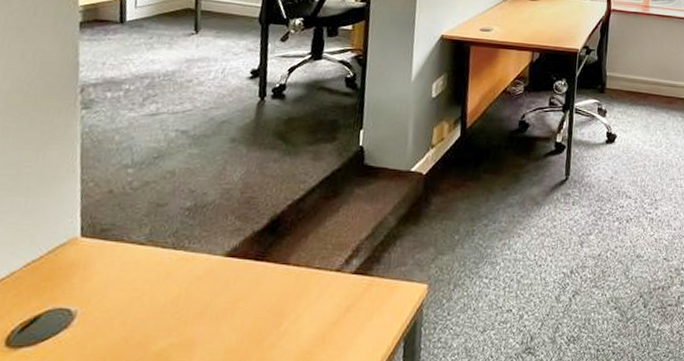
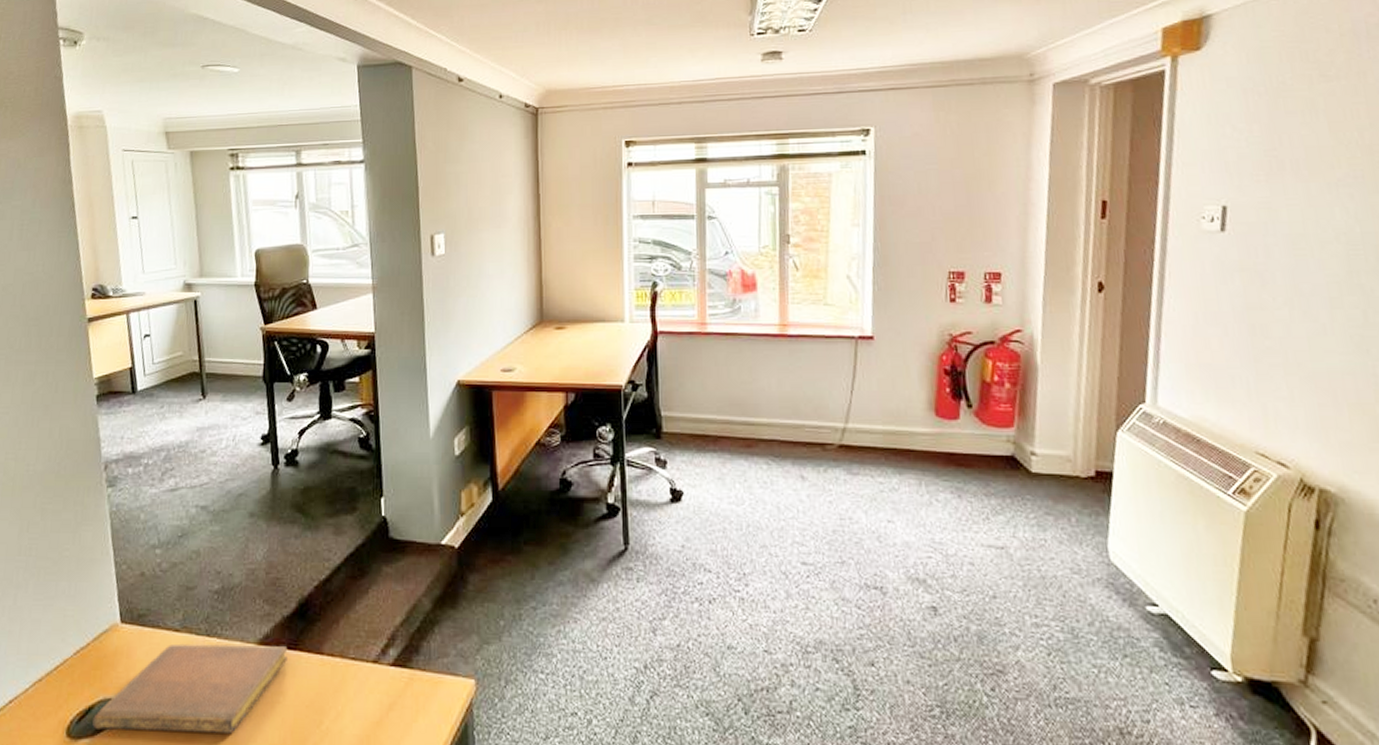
notebook: none [37,256,255,338] -> present [93,643,288,733]

